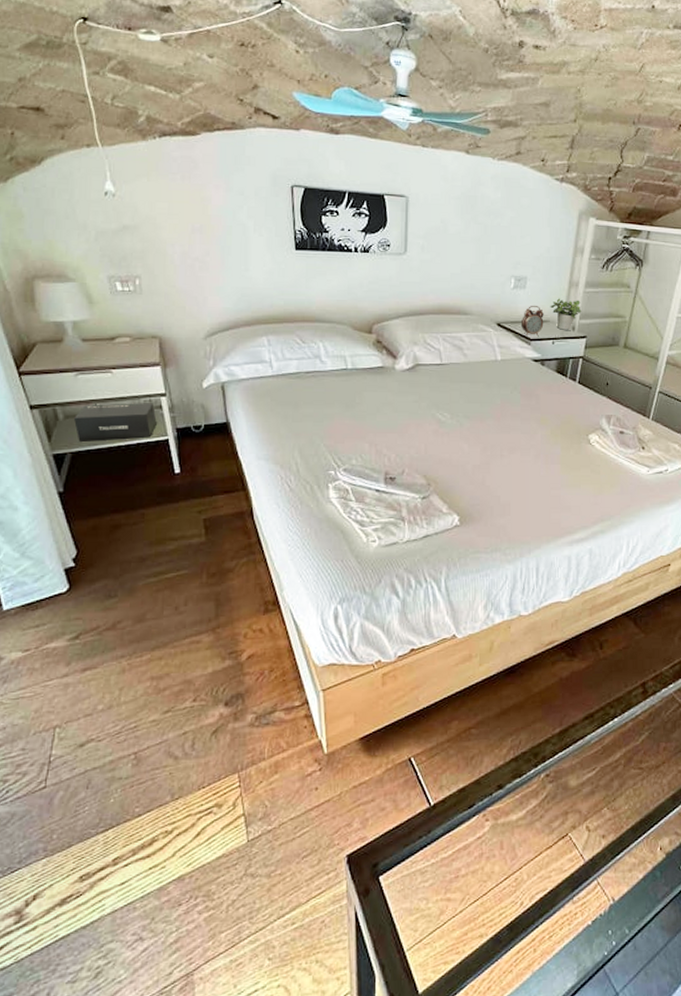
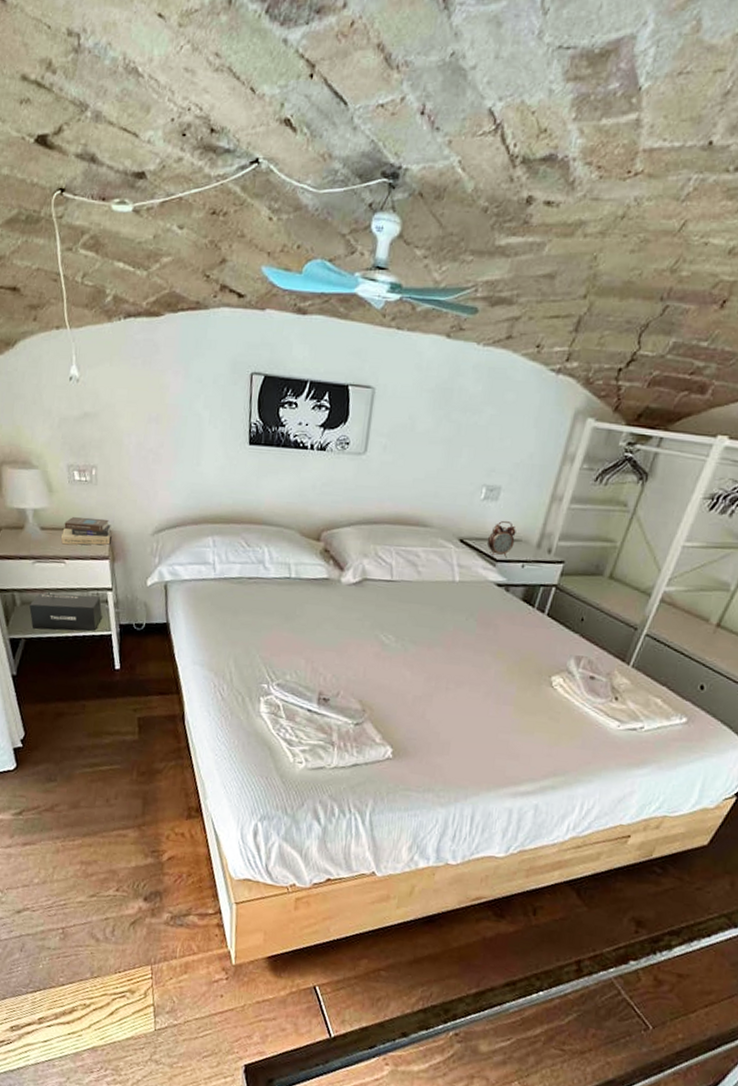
books: none [105,326,160,355] -> present [60,517,111,545]
potted plant: present [550,298,582,331] -> none [524,514,563,554]

